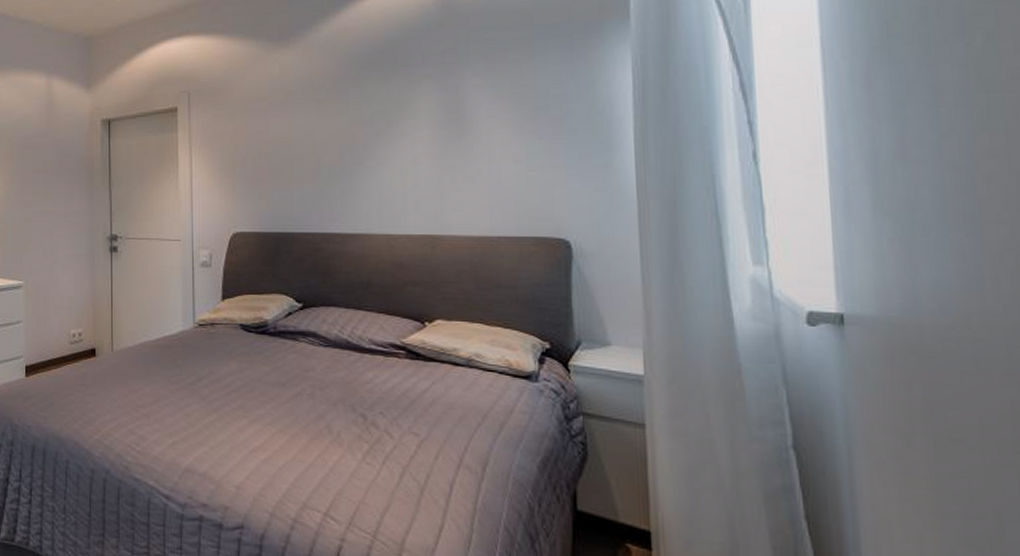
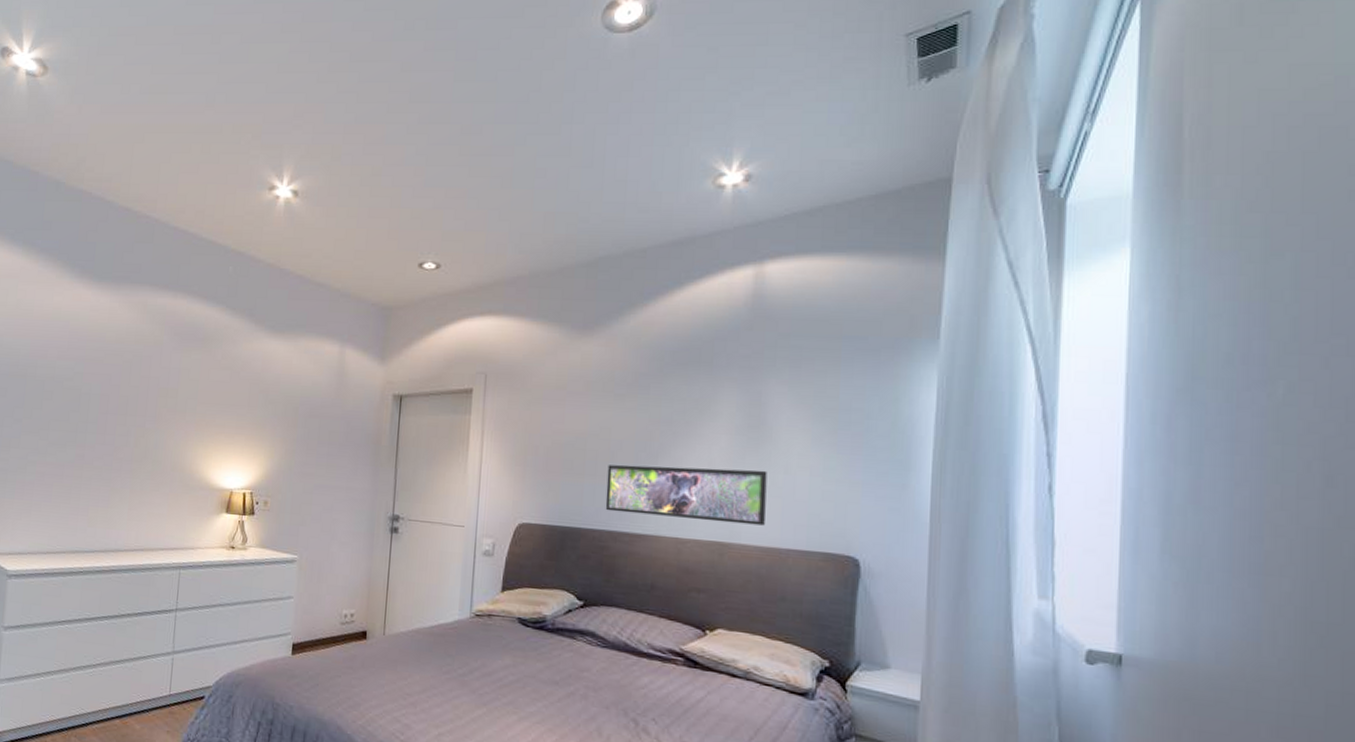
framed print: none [314,162,473,216] -> present [605,464,767,526]

